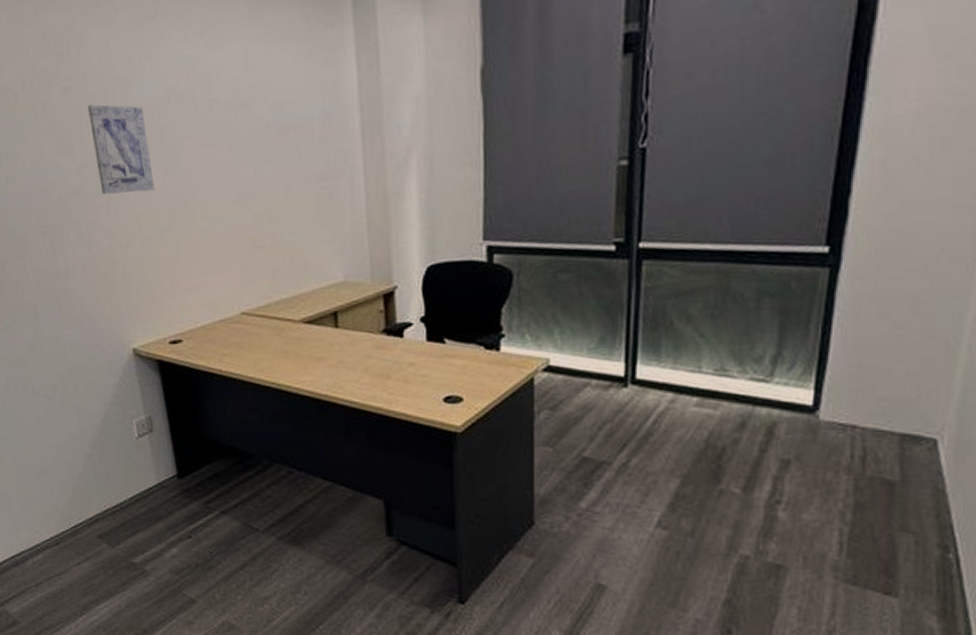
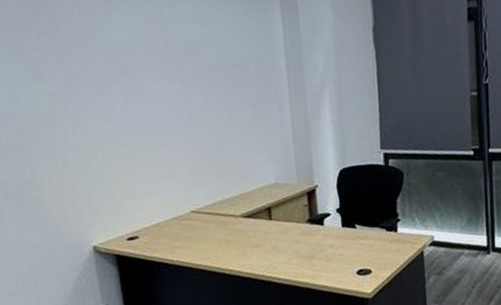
wall art: present [88,104,155,195] -> none [59,46,117,118]

